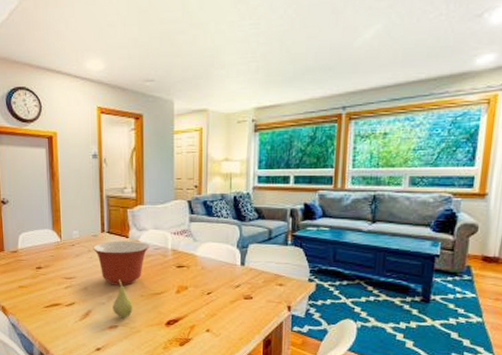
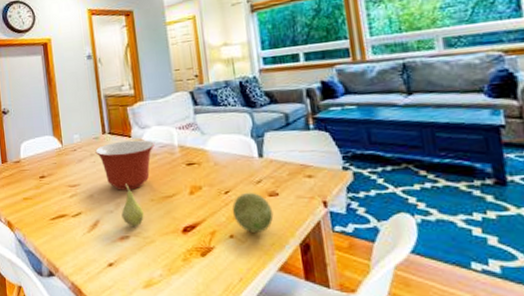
decorative ball: none [211,294,246,330] -> present [232,192,274,234]

